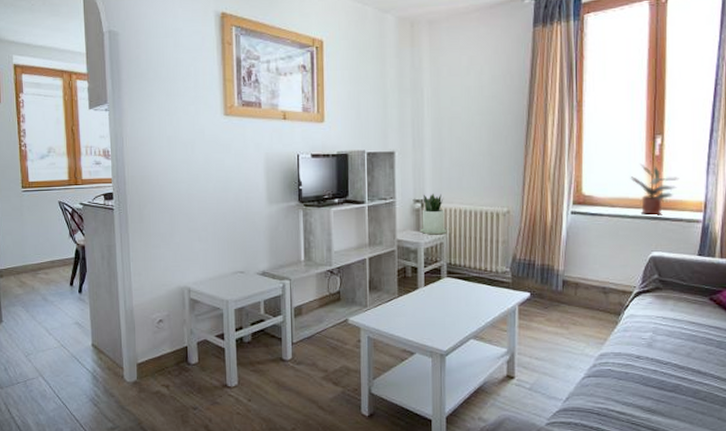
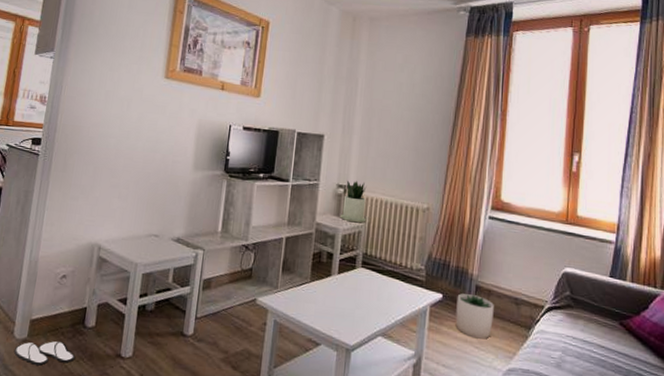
slippers: none [128,379,185,403] -> present [14,341,76,366]
planter: none [544,289,582,330] -> present [455,293,494,340]
potted plant: present [630,163,679,215] -> none [547,178,594,230]

